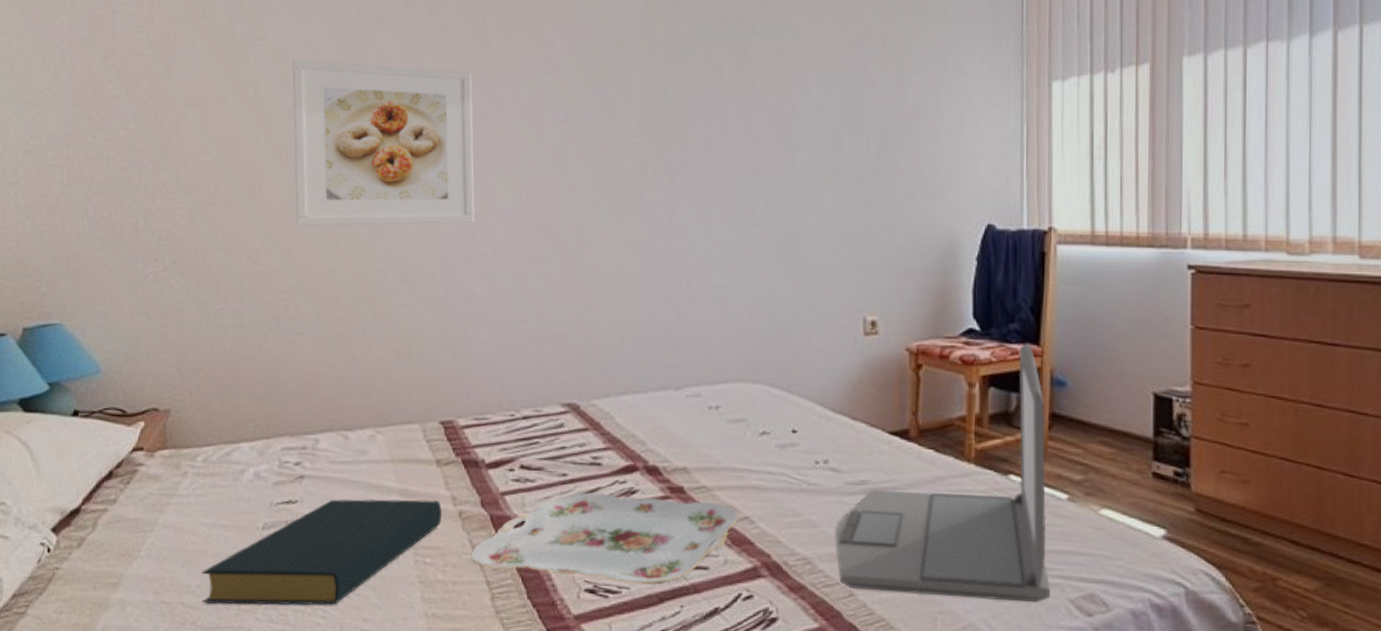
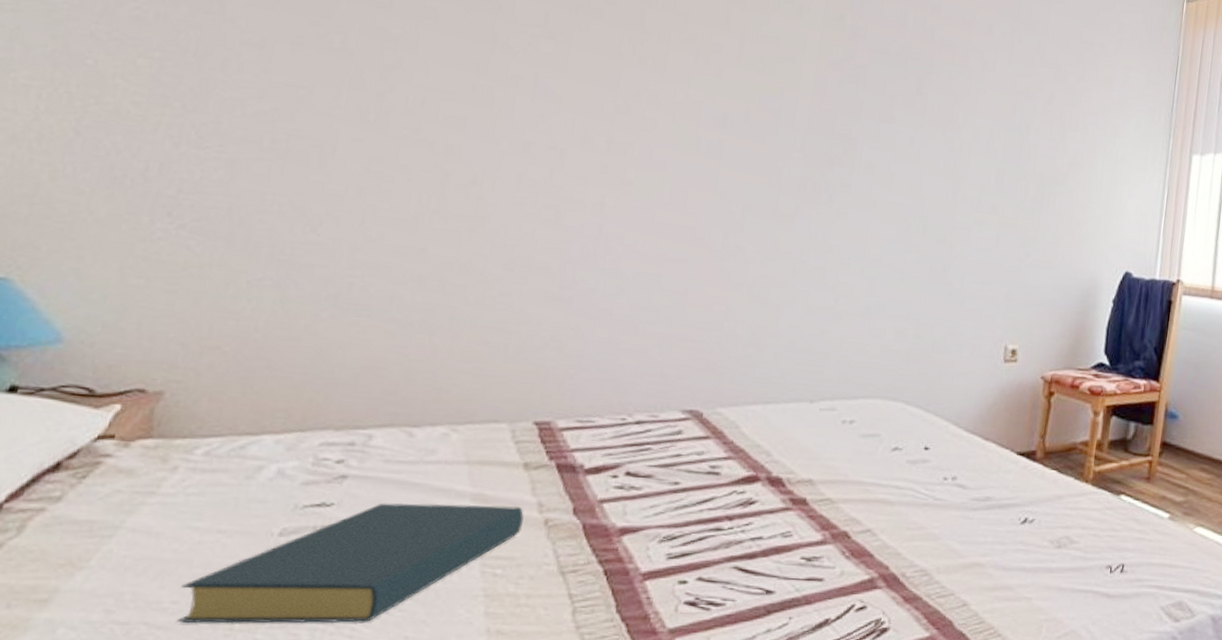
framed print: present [292,59,475,227] -> none [377,14,623,216]
serving tray: present [471,492,739,585] -> none [553,502,861,597]
laptop: present [835,343,1051,603] -> none [954,379,1158,611]

